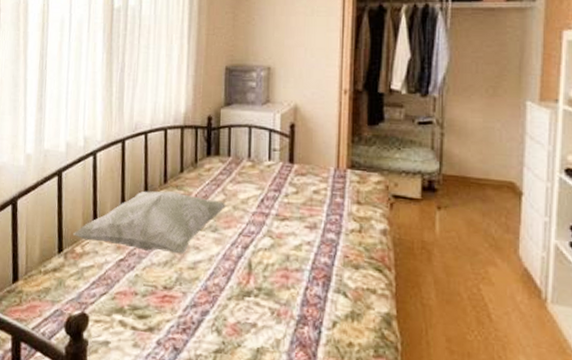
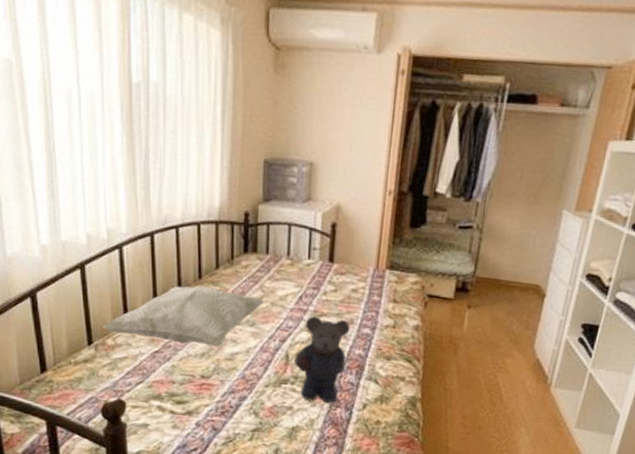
bear: none [258,220,314,319] -> present [294,316,350,402]

